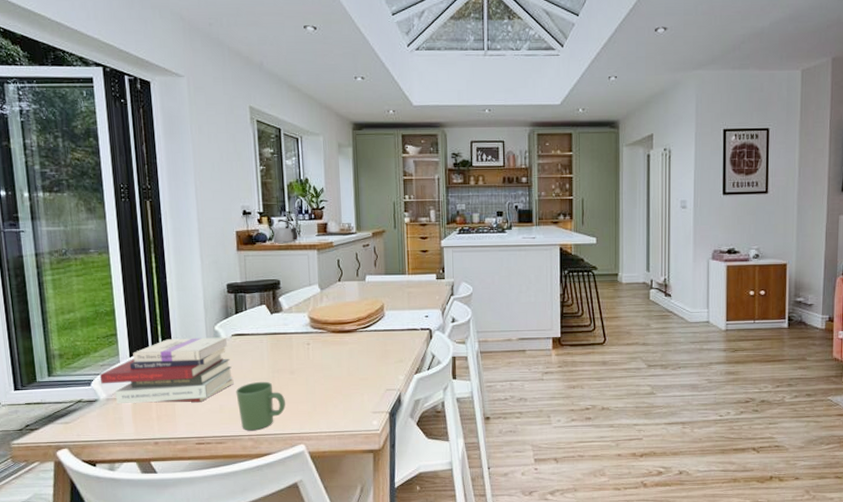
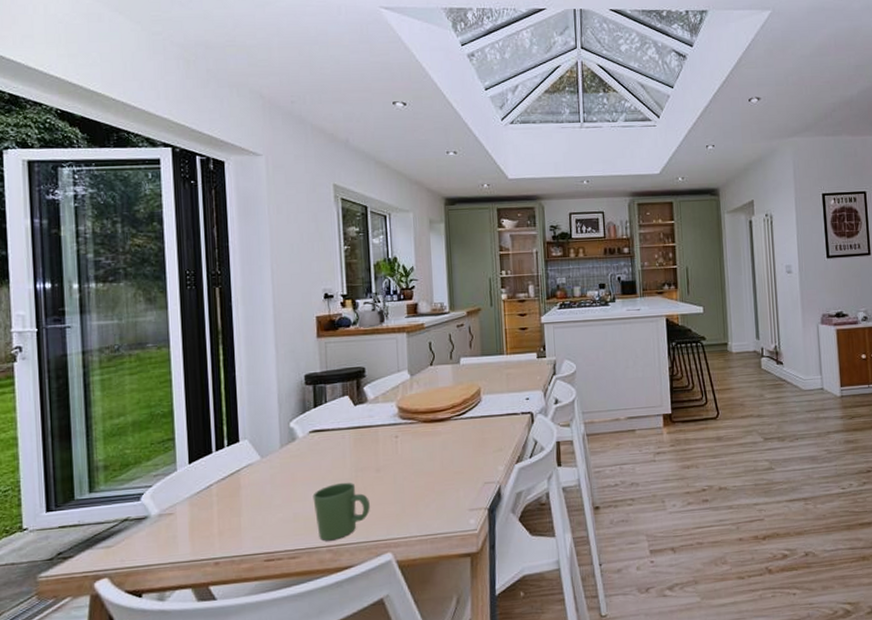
books: present [99,337,234,404] -> none [151,434,311,521]

